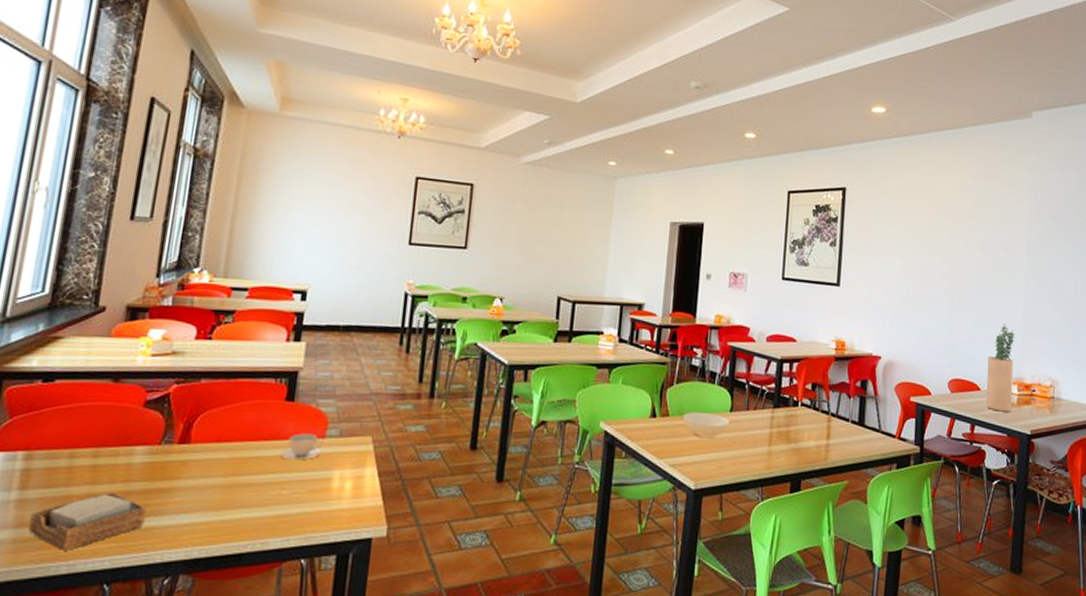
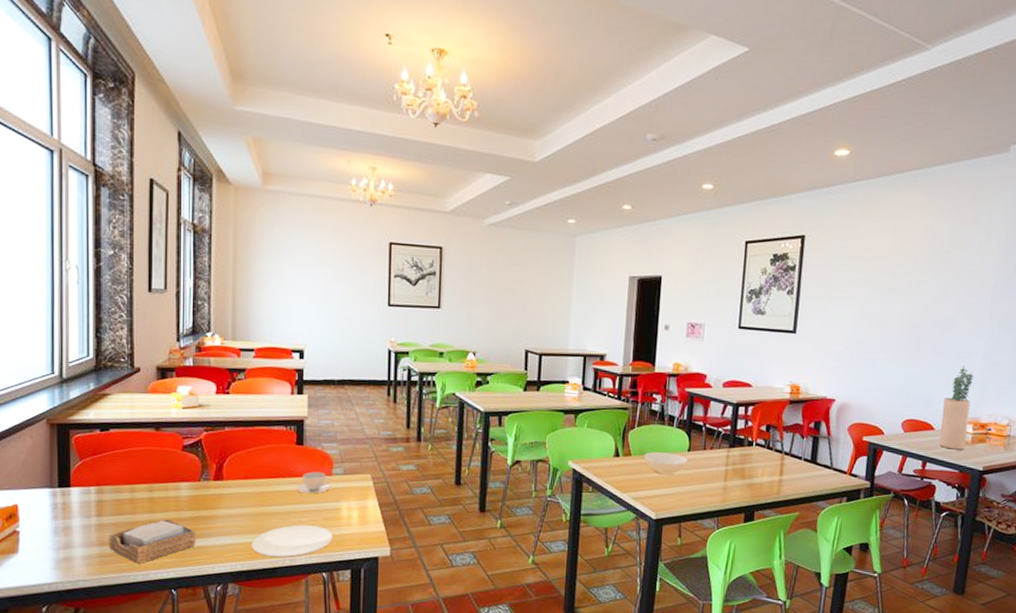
plate: none [215,498,318,541] -> present [252,524,332,558]

